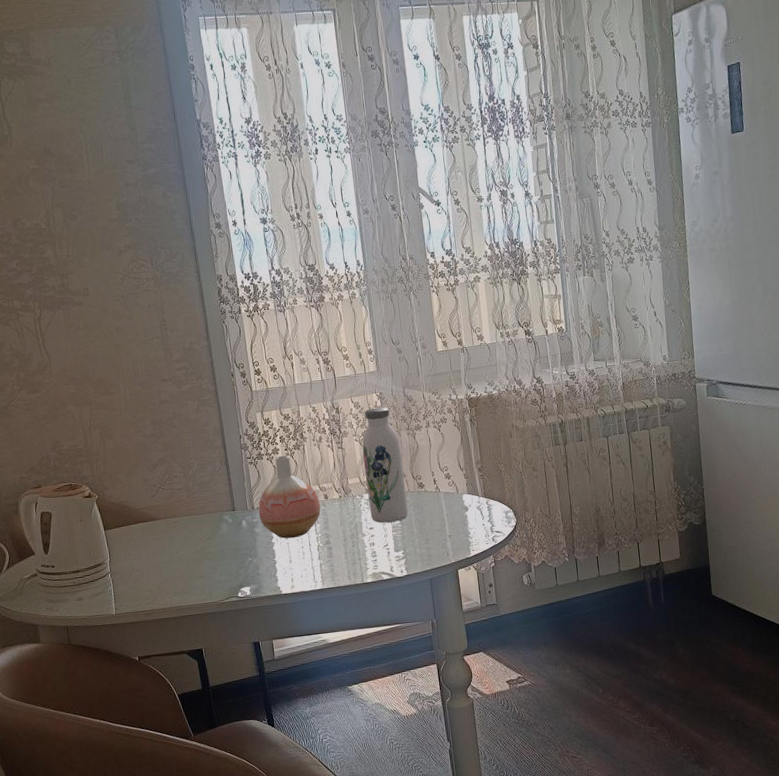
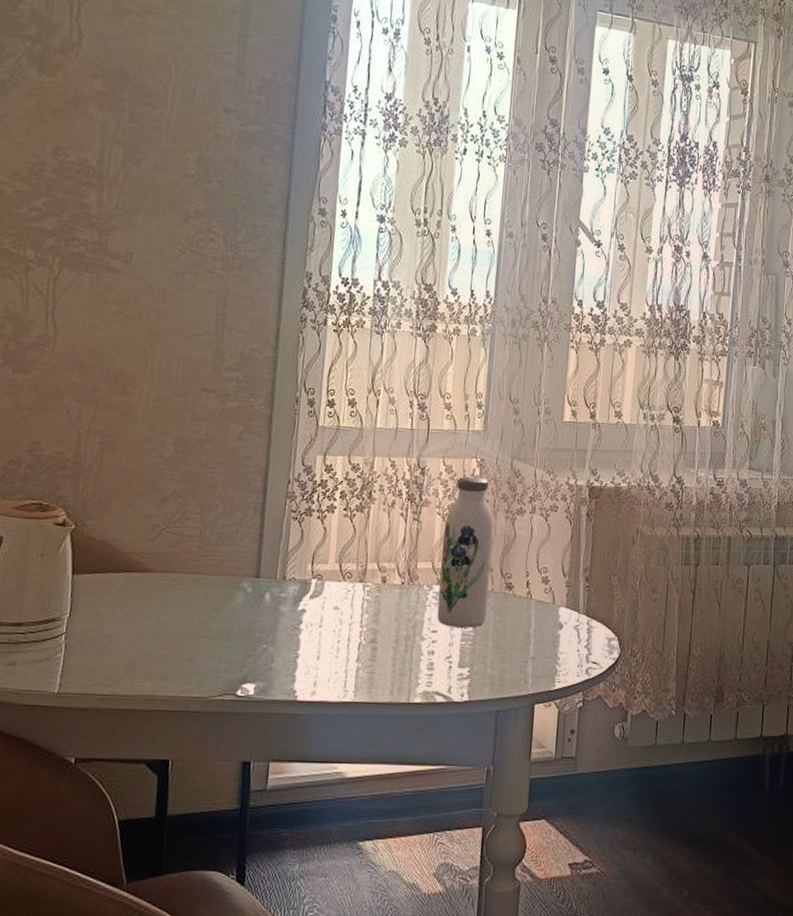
vase: present [258,455,321,539] -> none [289,516,375,628]

